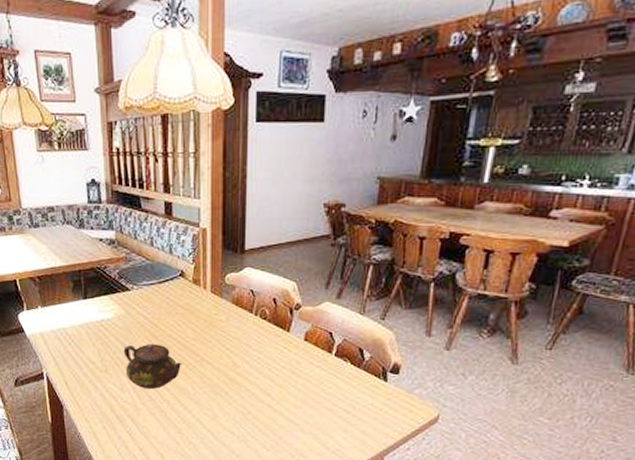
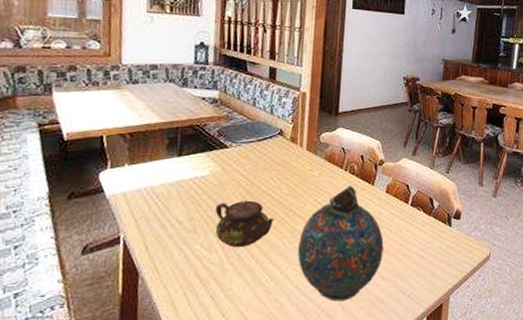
snuff bottle: none [209,331,303,450] -> present [298,185,384,301]

